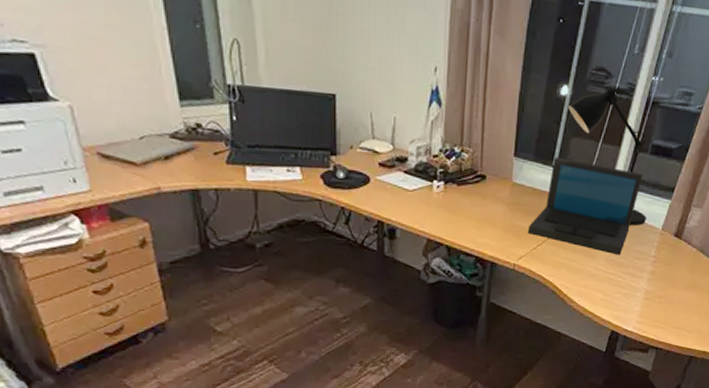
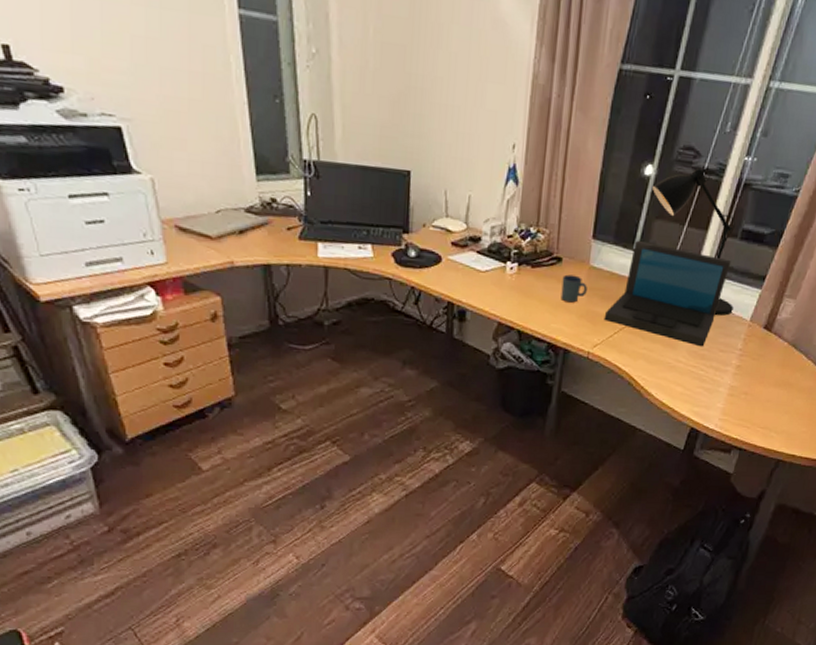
mug: none [486,191,511,218] -> present [561,274,587,303]

